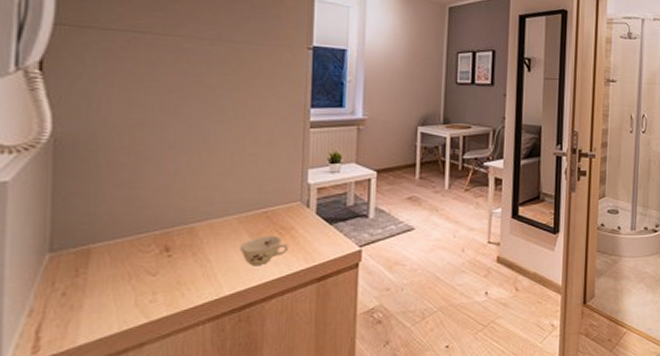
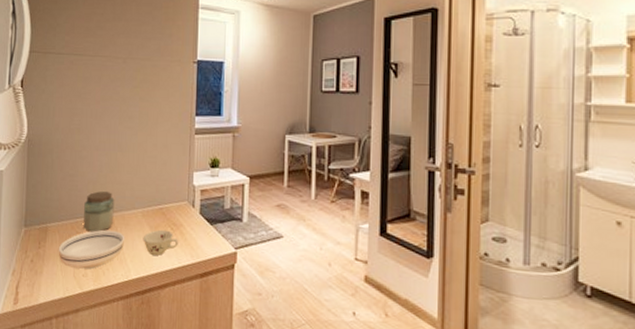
bowl: none [109,243,215,294] -> present [58,229,125,269]
peanut butter: none [150,199,198,248] -> present [83,191,115,233]

